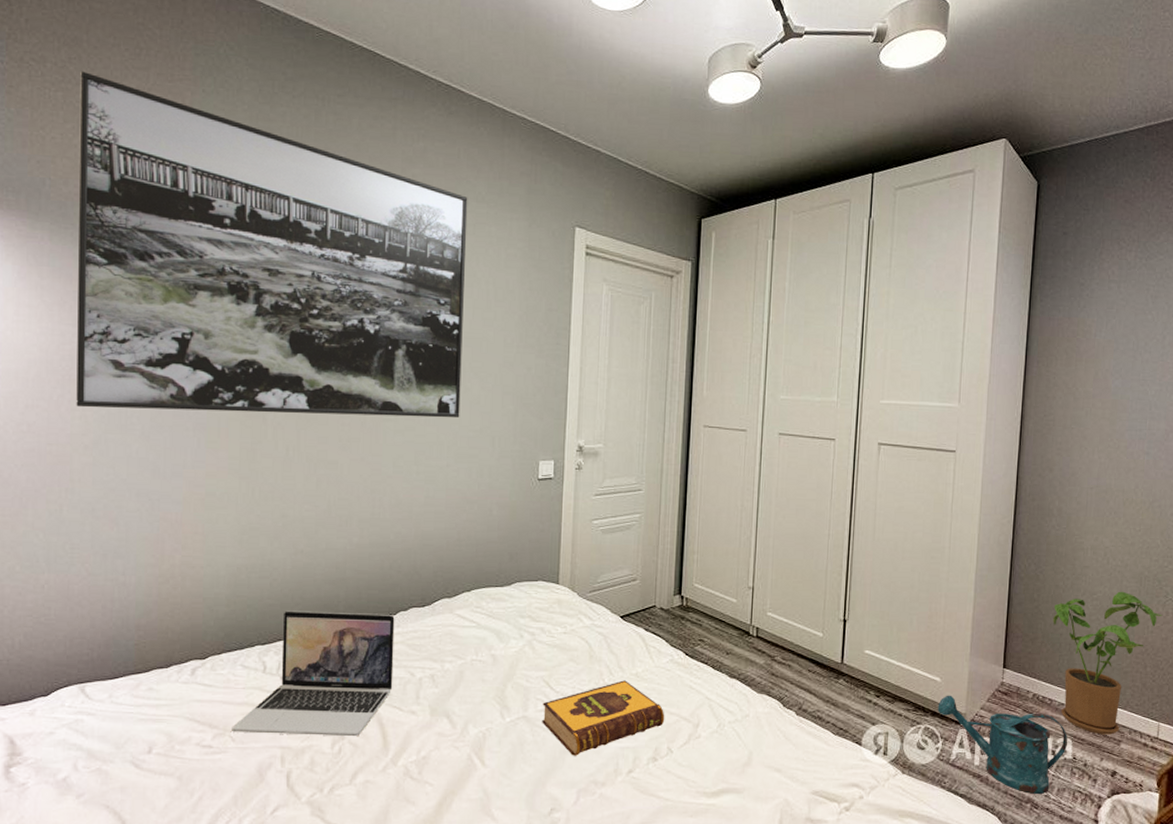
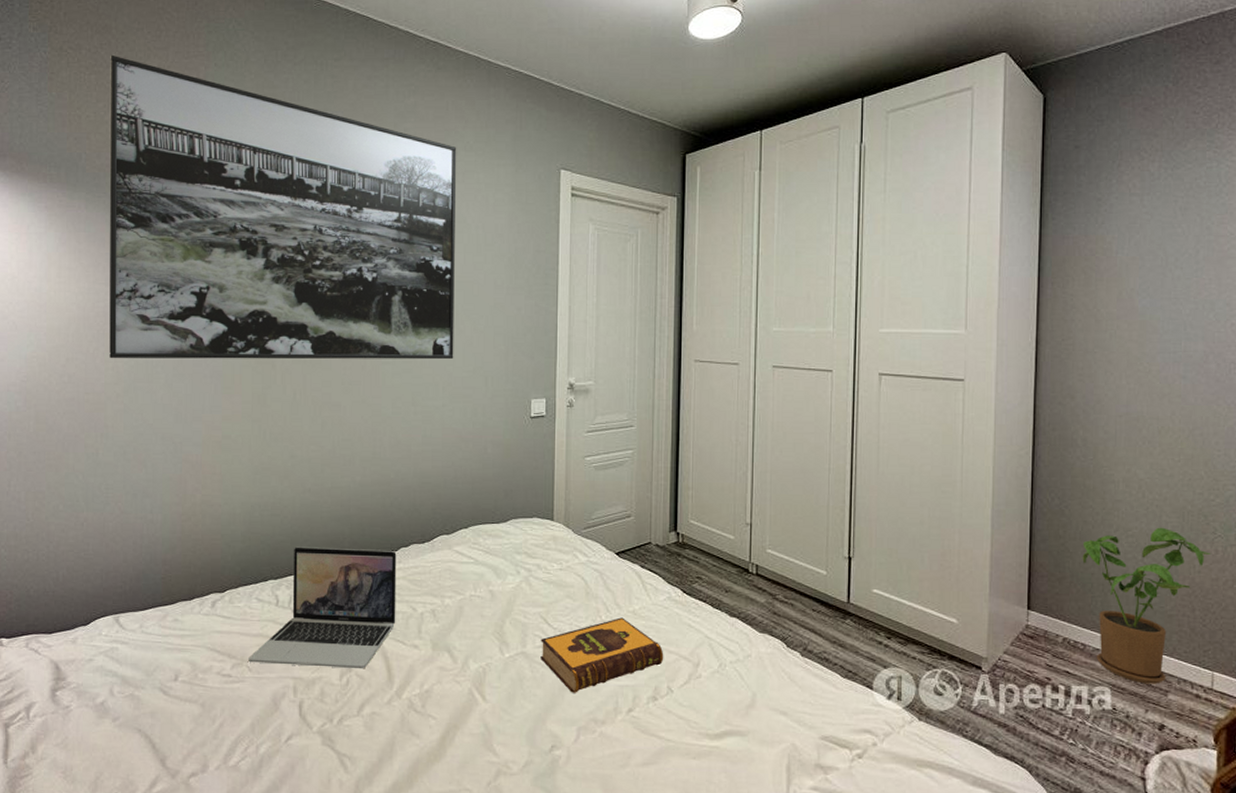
watering can: present [938,695,1068,794] -> none [955,637,1106,747]

